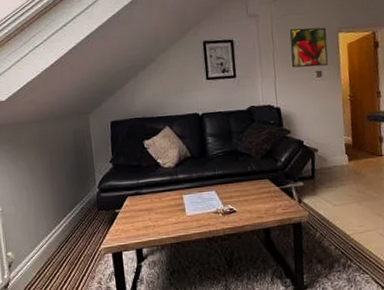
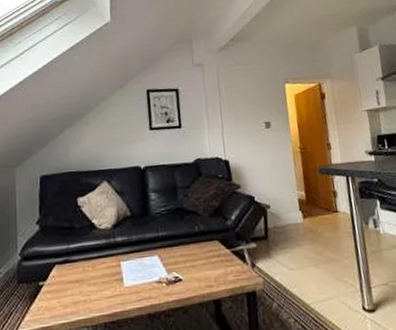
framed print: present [289,27,328,68] -> none [236,78,277,118]

